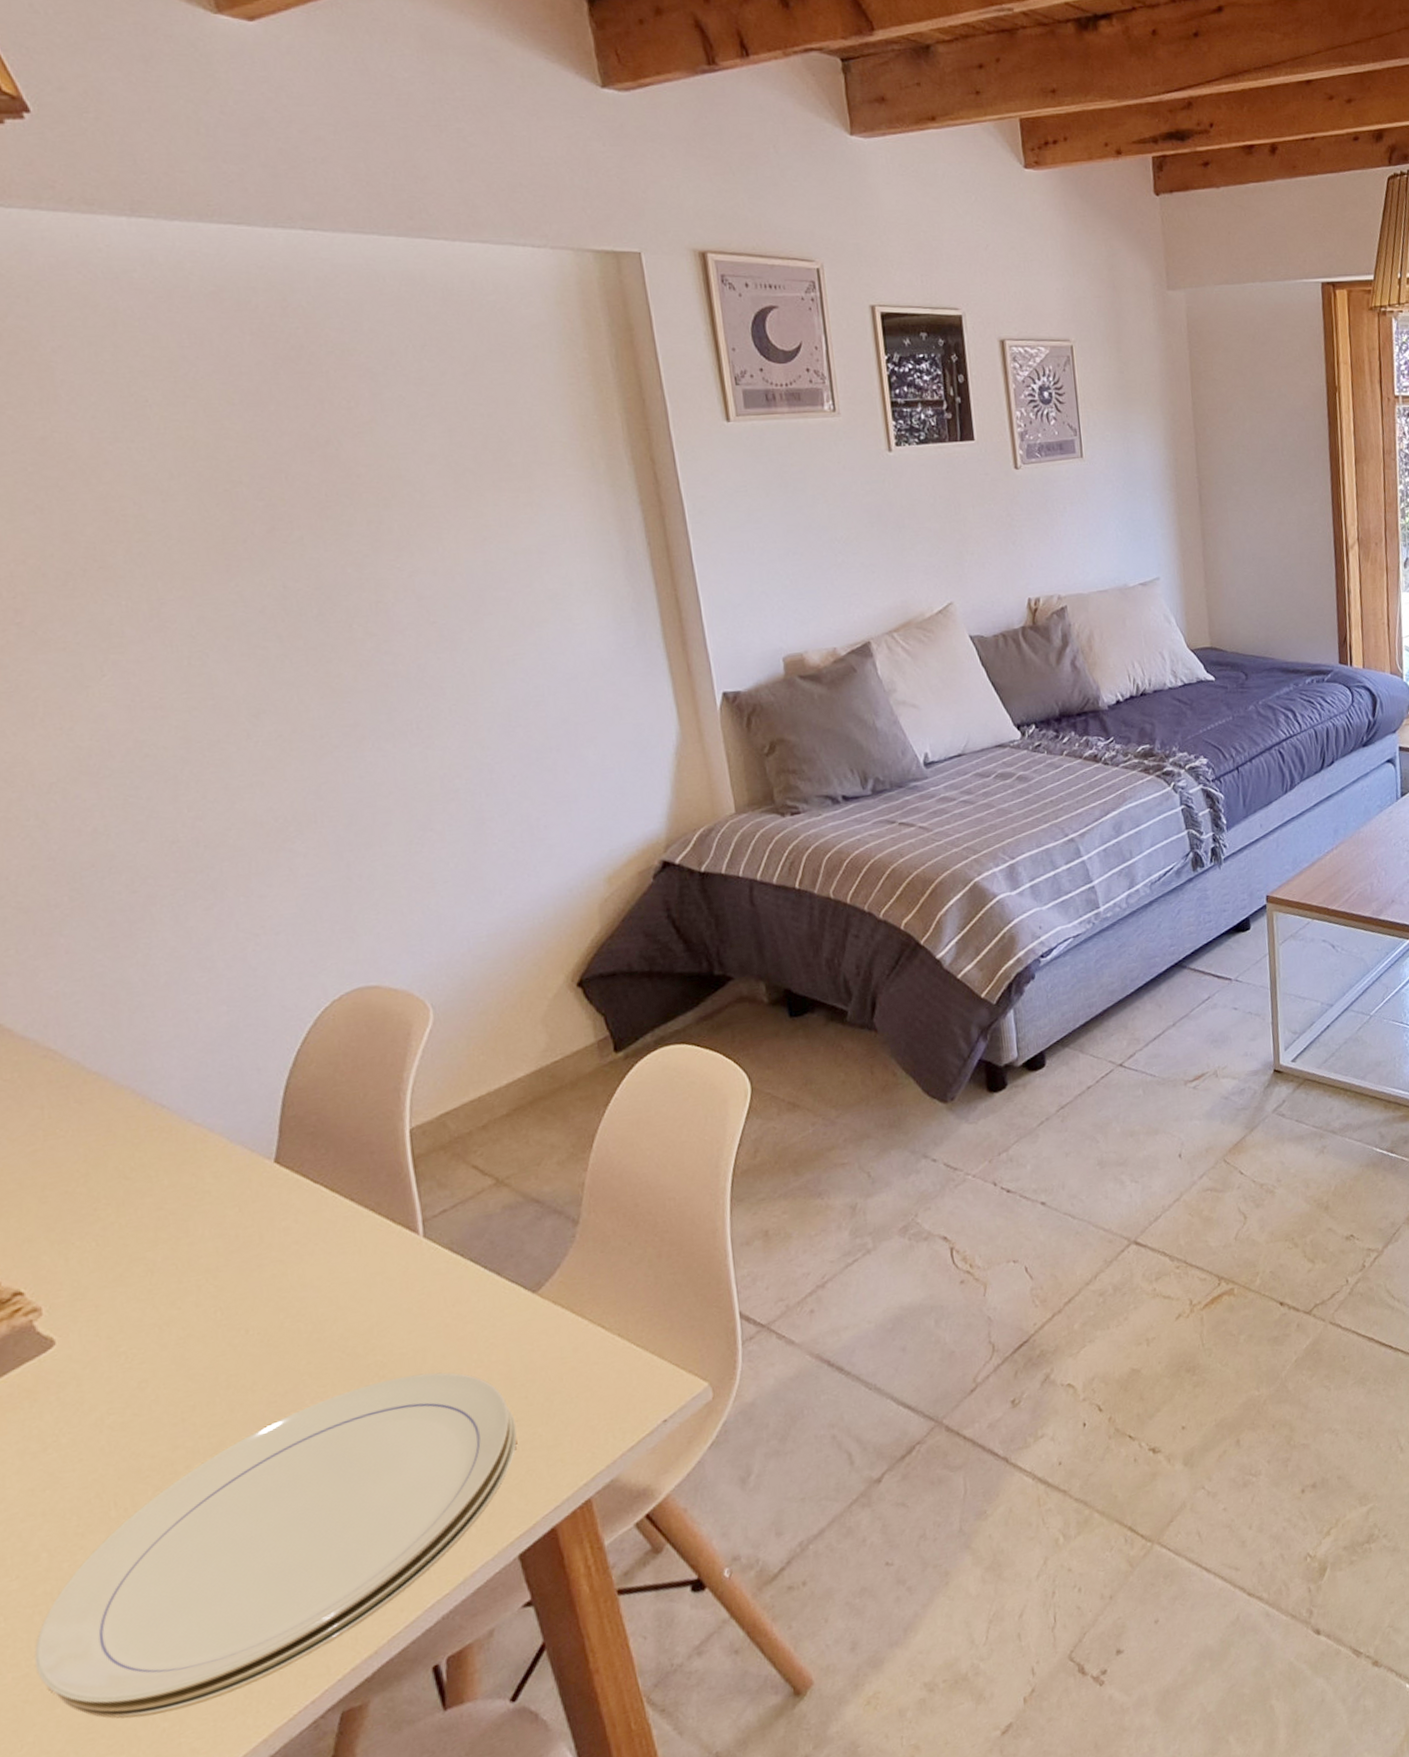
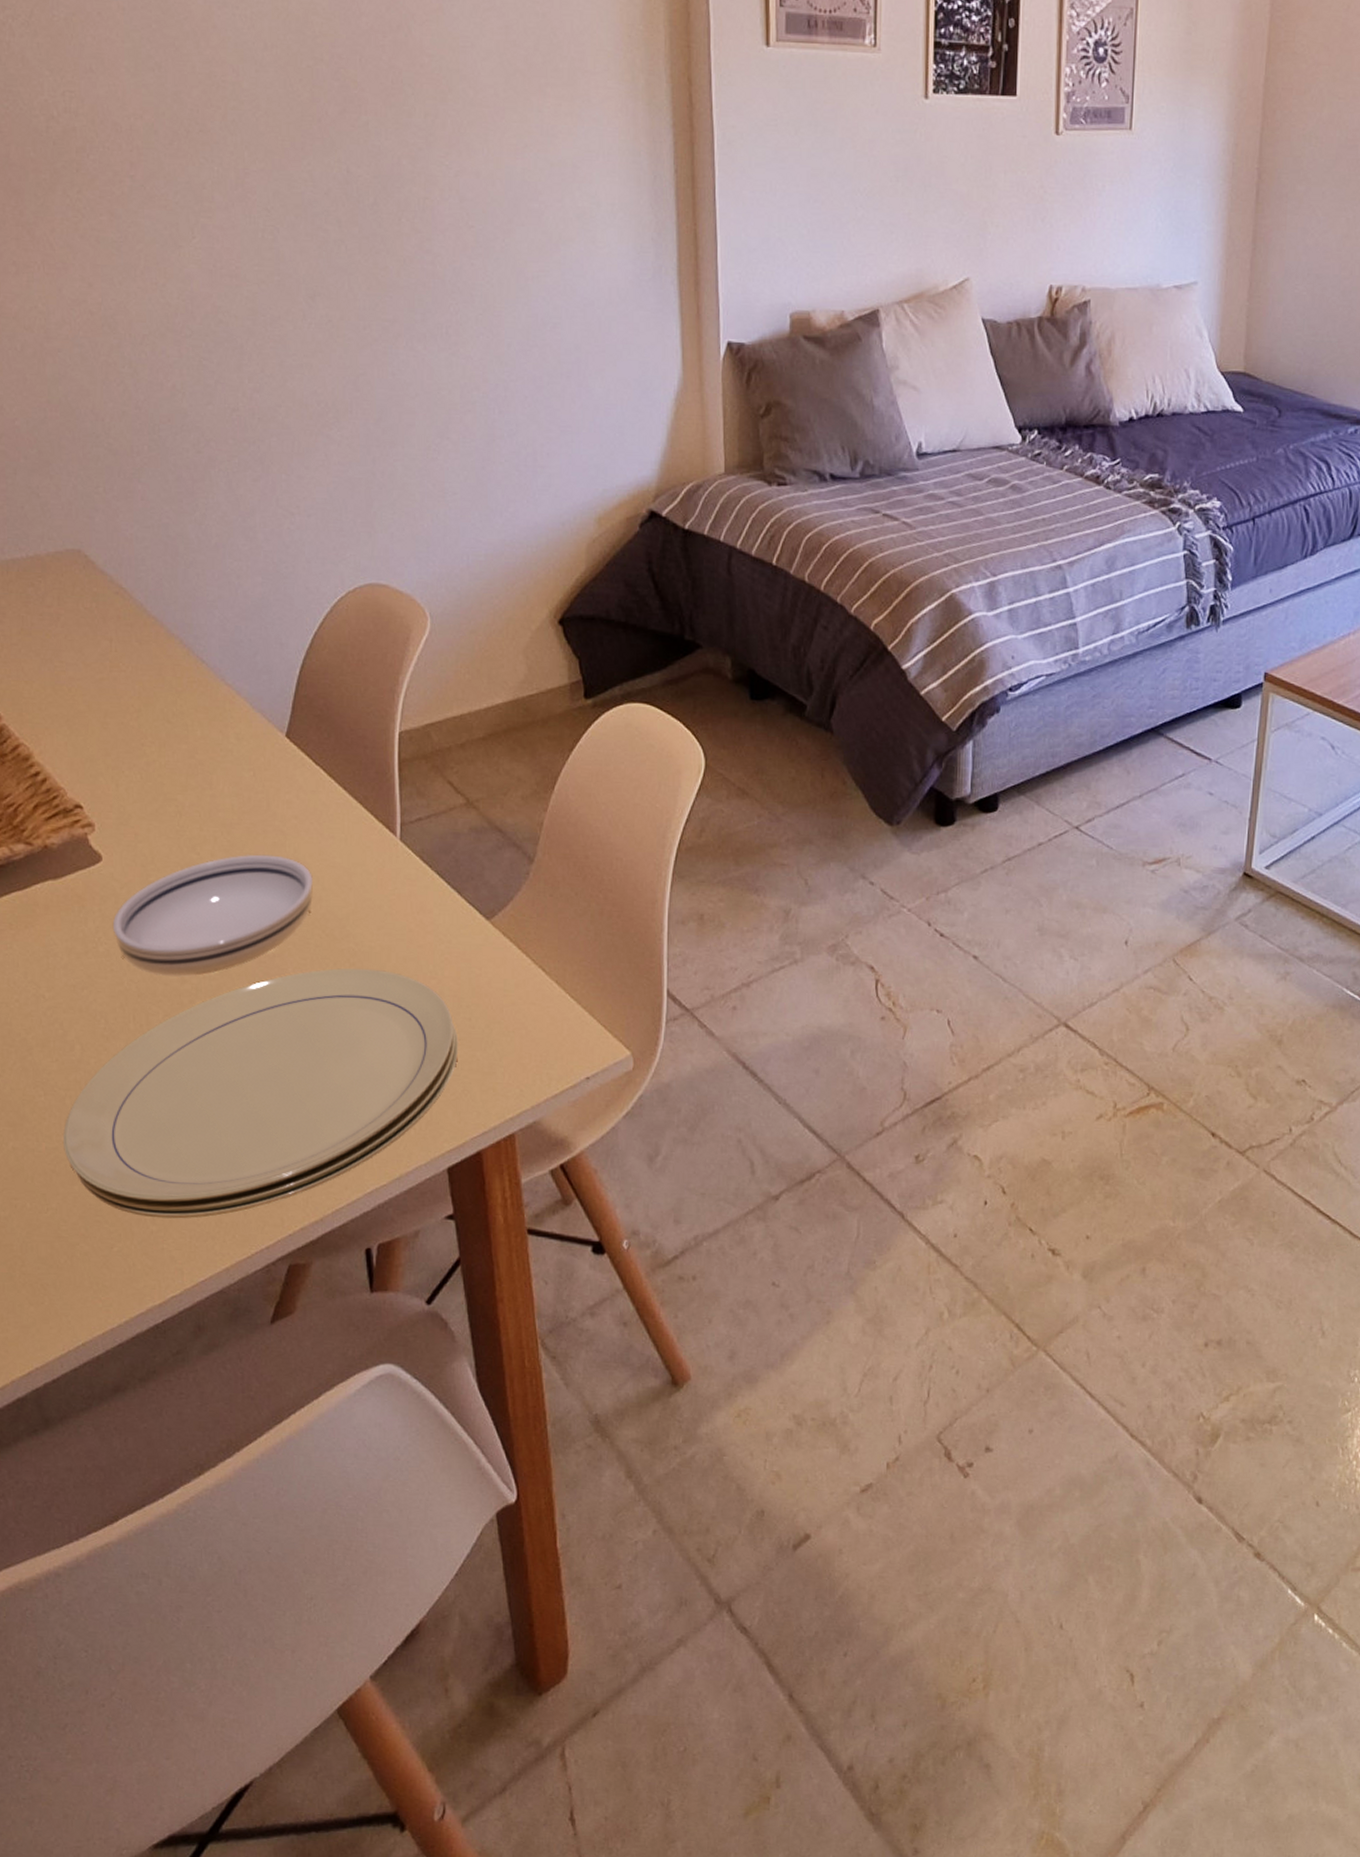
bowl: none [76,1286,327,1451] -> present [112,854,313,978]

